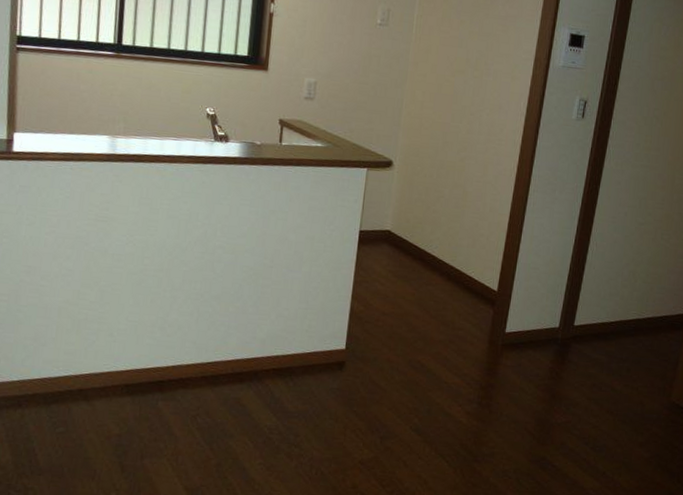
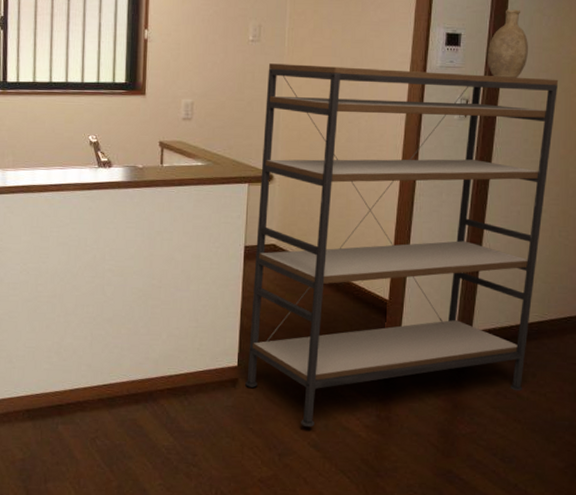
shelving unit: none [352,49,672,412] -> present [245,63,559,428]
decorative vase: none [608,16,647,84] -> present [488,9,529,78]

